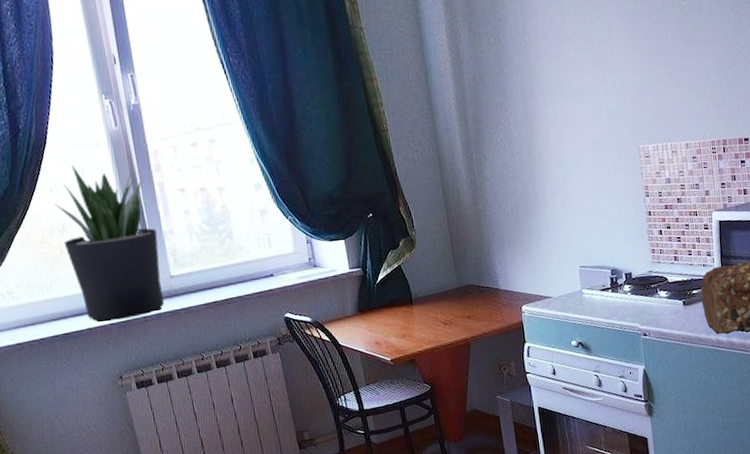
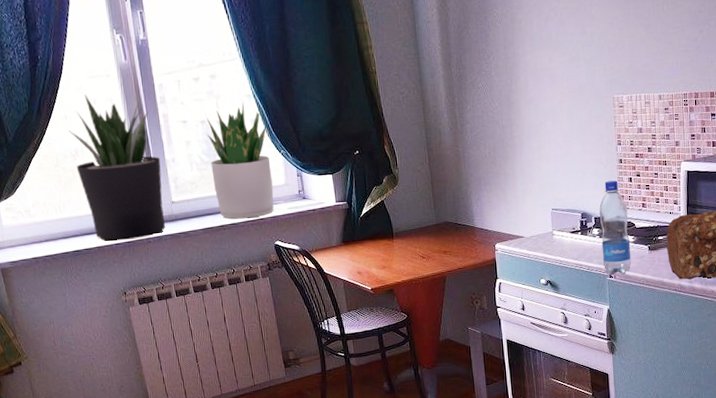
planter: none [206,167,283,292] -> present [206,102,274,219]
bottle: none [629,234,666,334] -> present [599,180,632,276]

